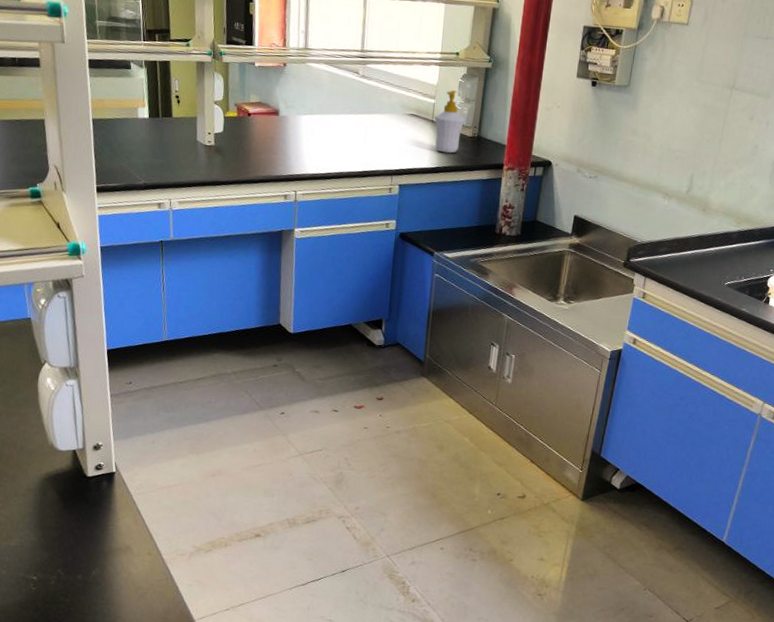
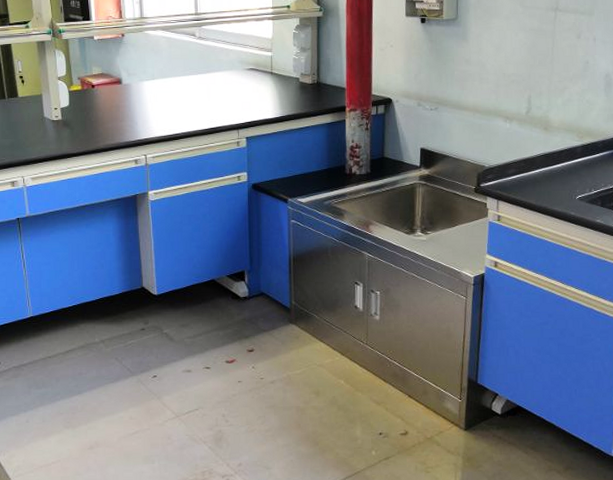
soap bottle: present [434,90,466,154] -> none [273,41,304,102]

